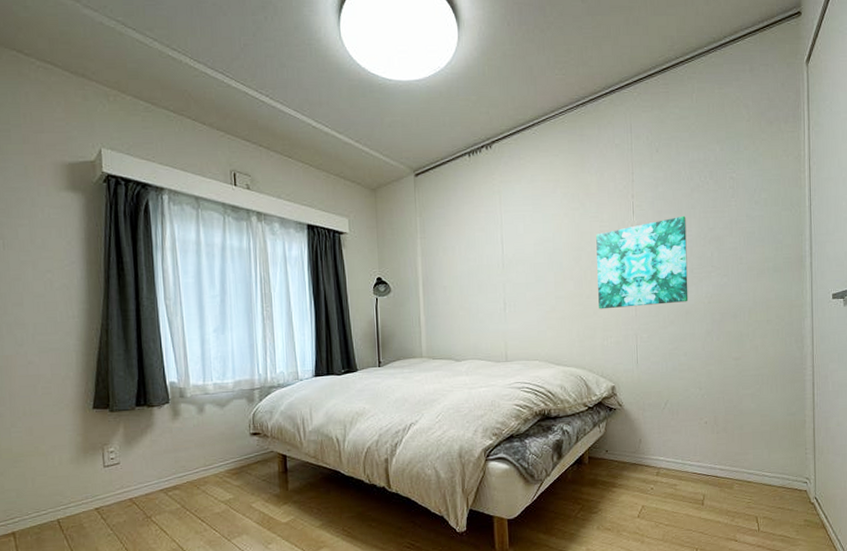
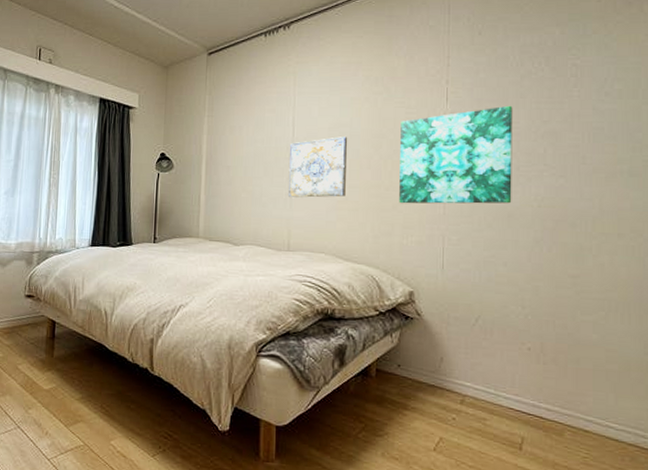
wall art: none [500,251,553,311] -> present [287,136,348,198]

